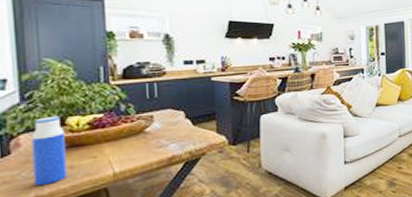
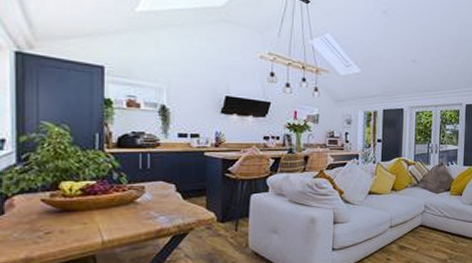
water bottle: present [31,116,67,186] -> none [25,180,57,248]

